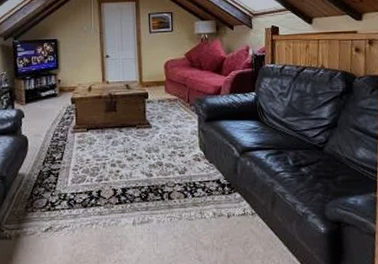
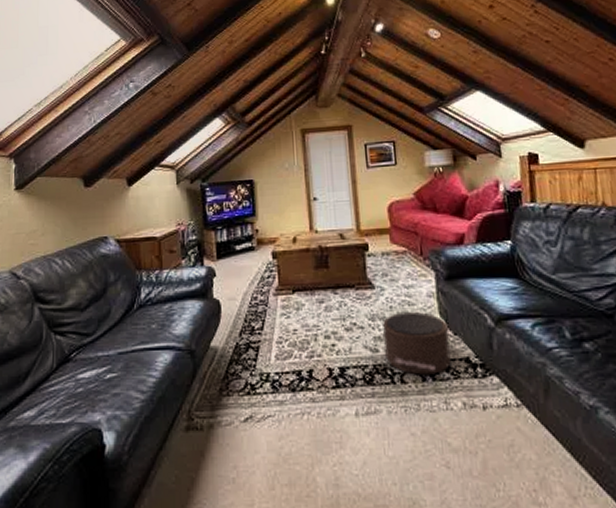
pouf: none [157,146,207,193] -> present [383,312,451,375]

